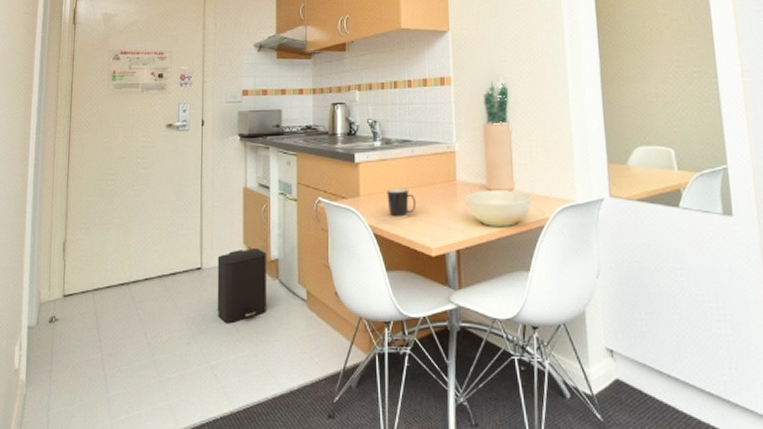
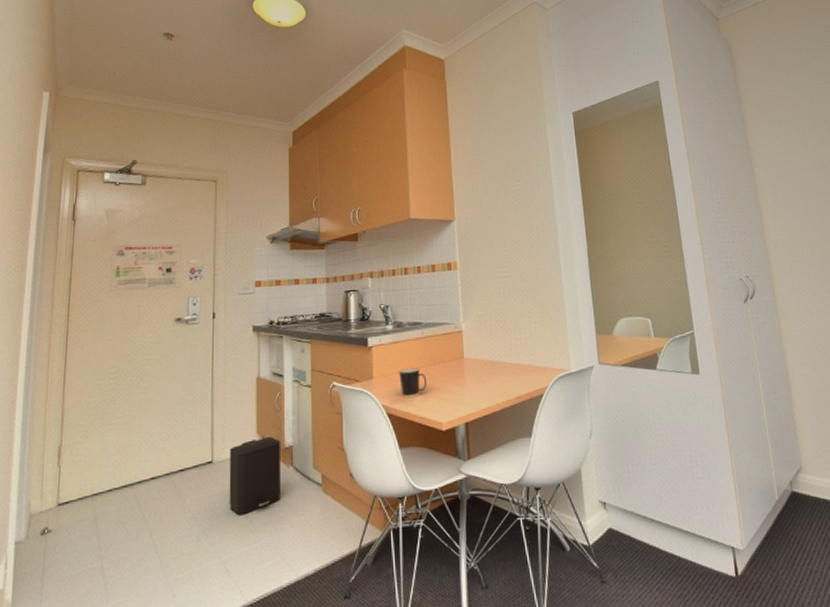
toaster: present [237,108,282,138] -> none [250,298,296,329]
bowl: present [465,190,532,226] -> none [472,363,532,398]
vase: present [482,80,516,192] -> none [486,264,517,366]

